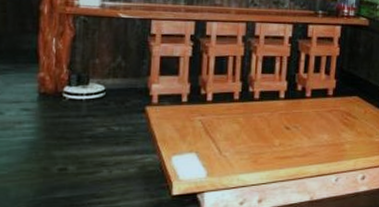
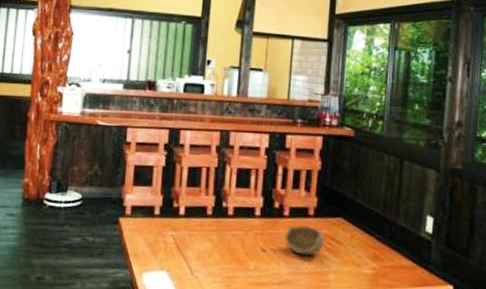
bowl: none [307,105,342,130] -> present [285,225,325,256]

